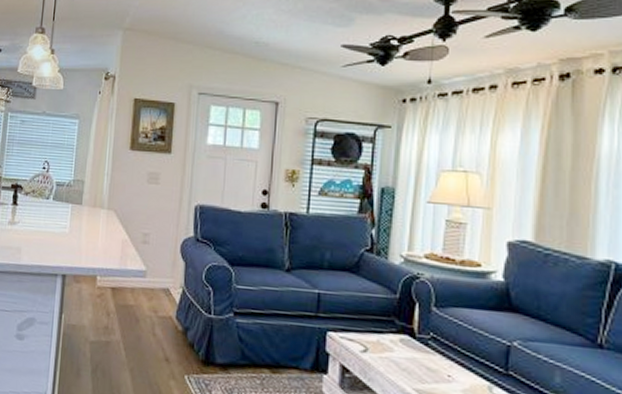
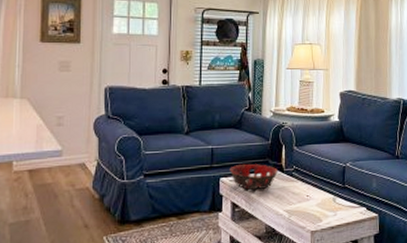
decorative bowl: none [340,319,407,357] -> present [230,164,278,191]

